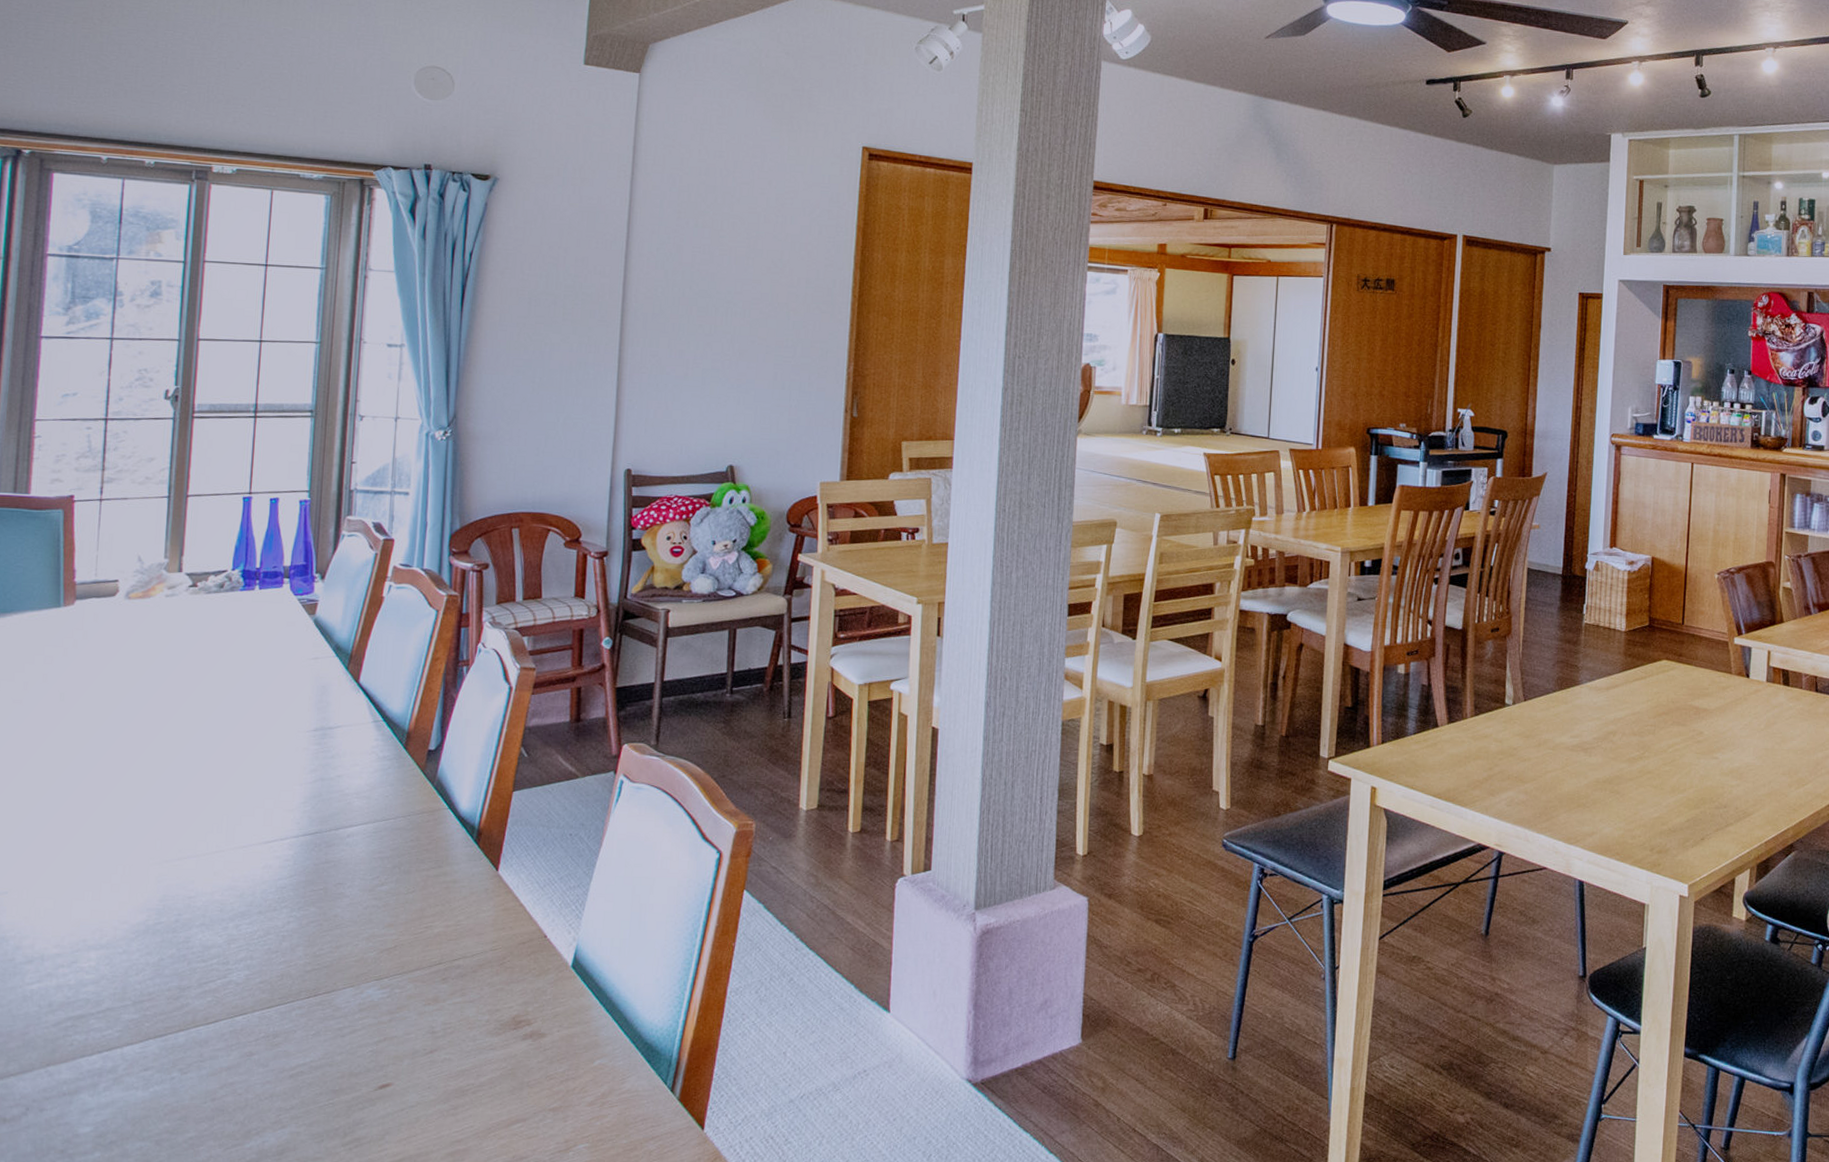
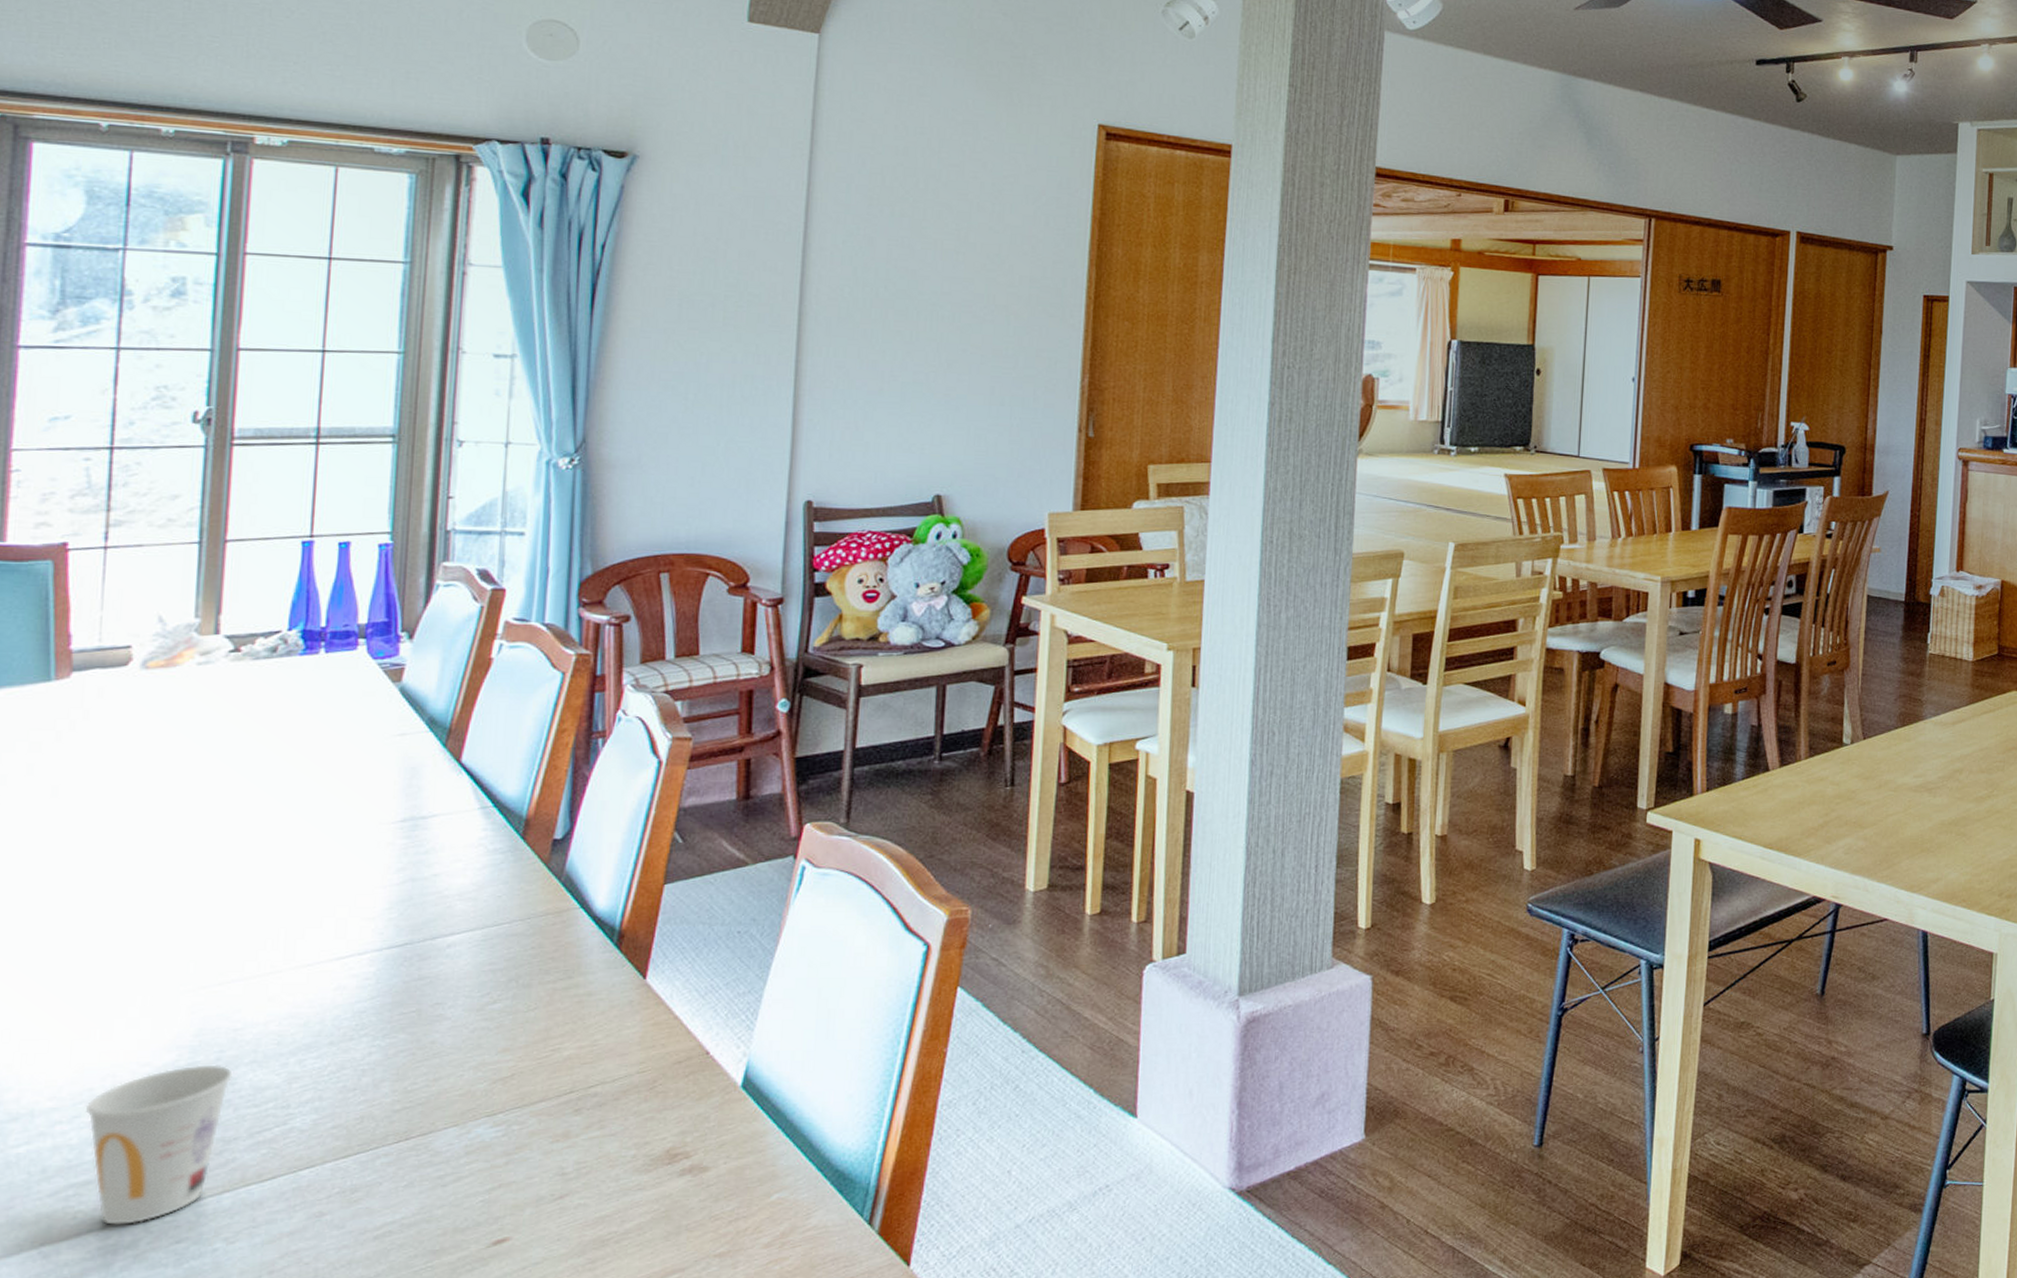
cup: none [80,925,187,1053] -> present [85,1064,233,1225]

